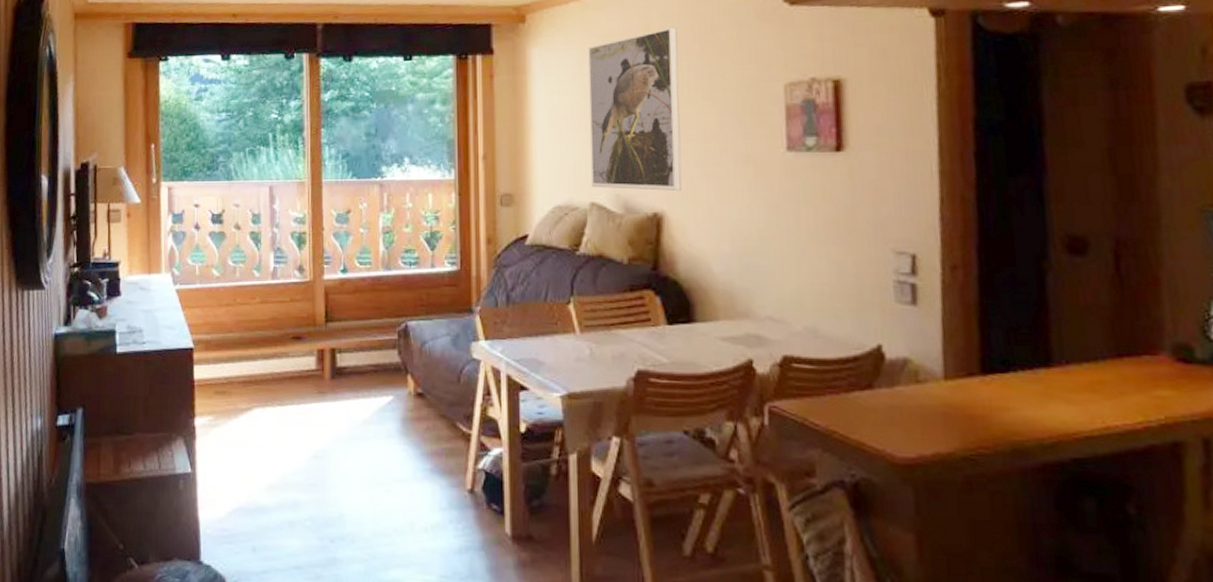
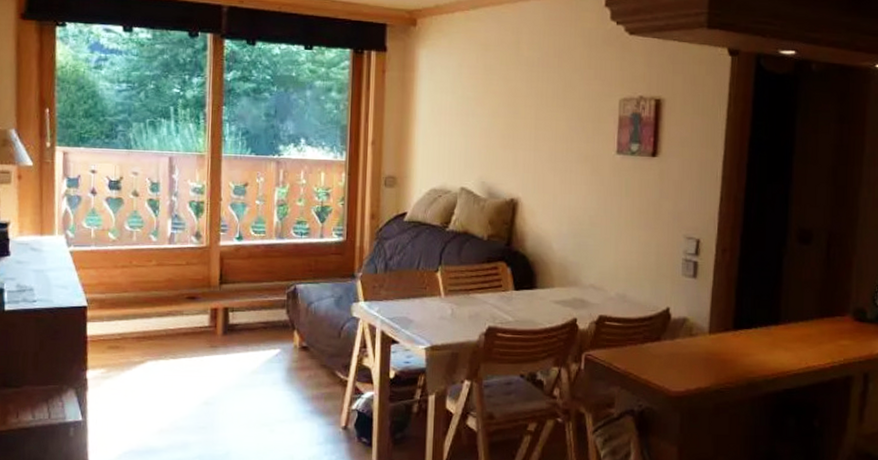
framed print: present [588,27,682,192] -> none [462,43,541,182]

